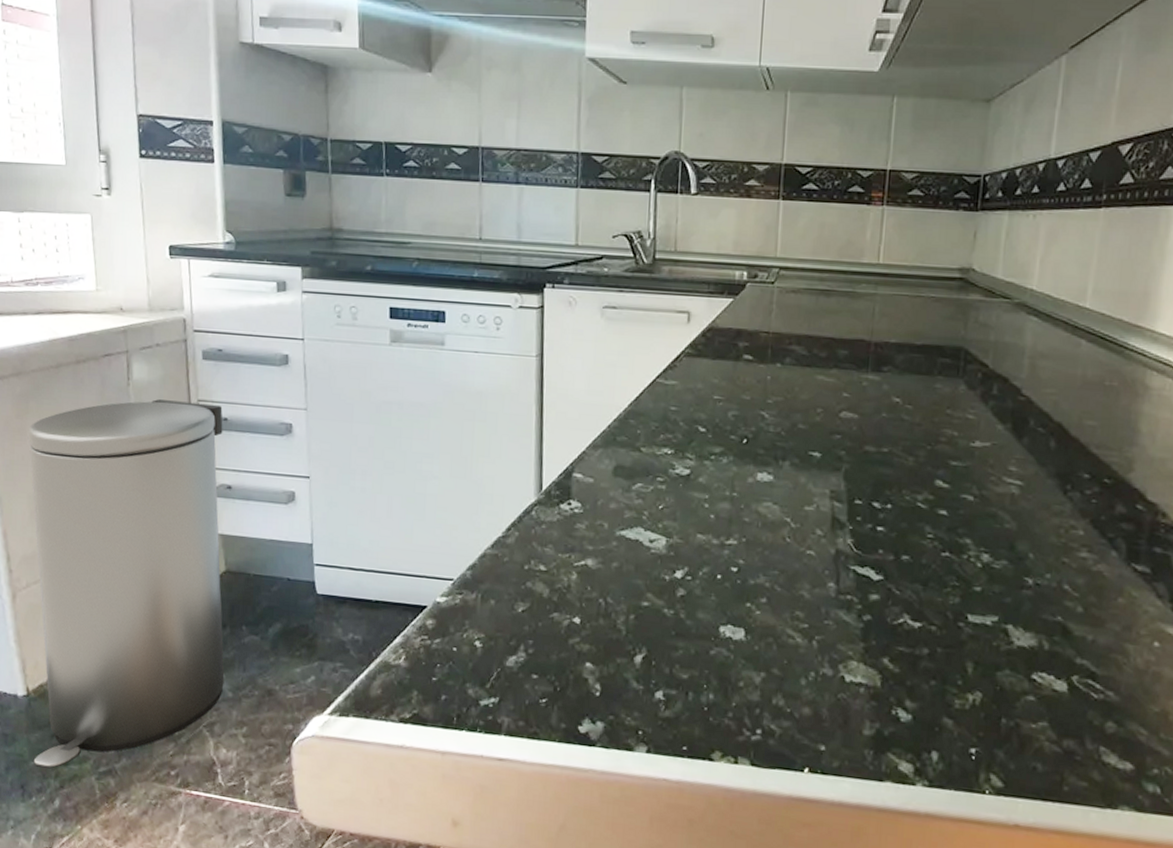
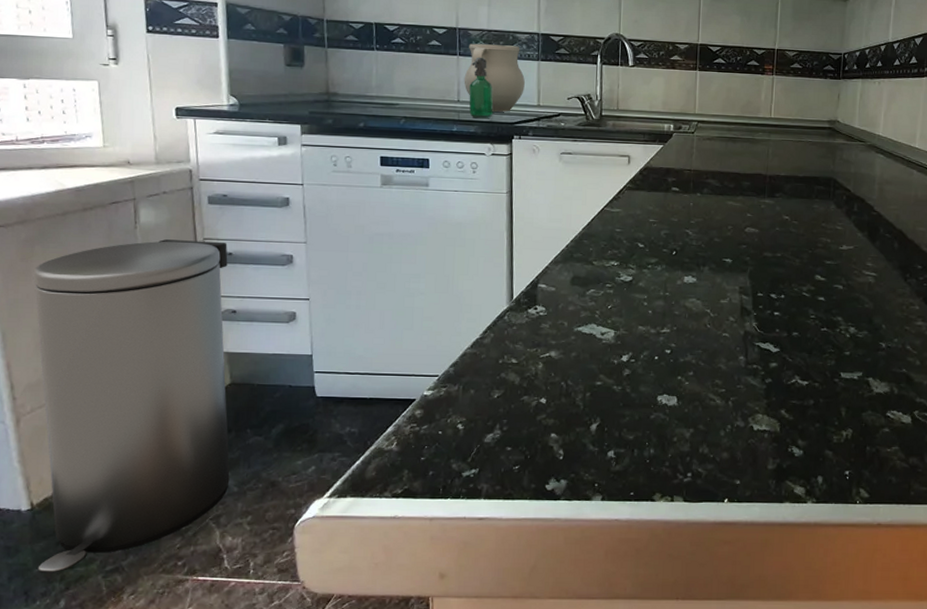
ceramic jug: none [487,166,560,254] -> present [464,43,525,113]
soap dispenser: none [492,183,522,262] -> present [469,57,494,119]

